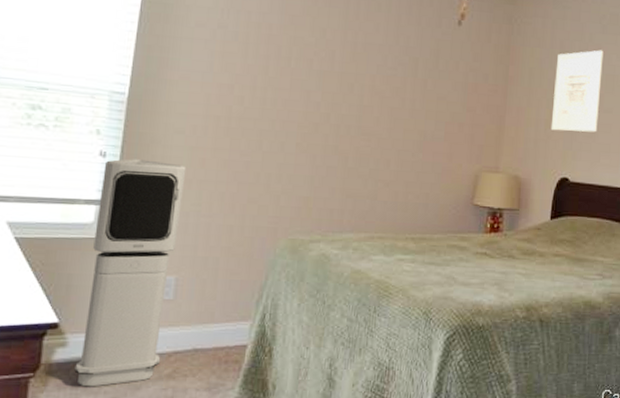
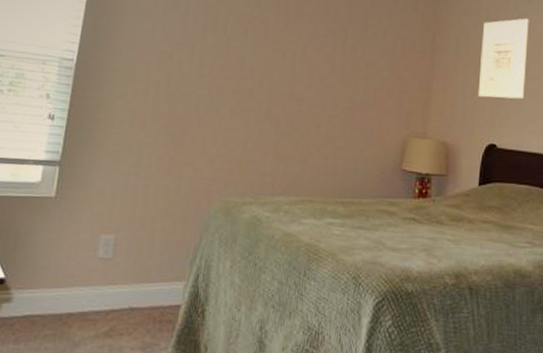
air purifier: present [74,159,186,387] -> none [17,121,128,343]

